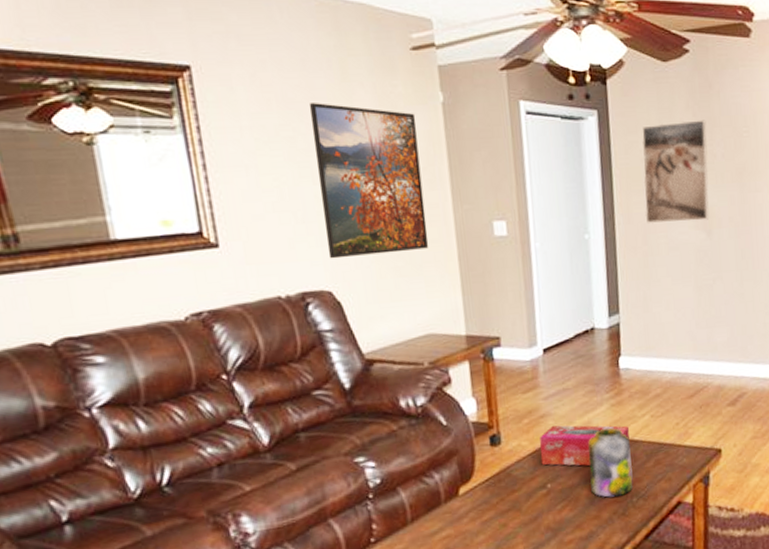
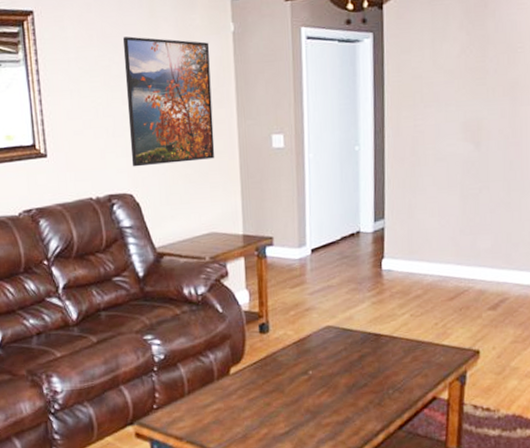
tissue box: present [540,425,630,466] -> none [304,318,389,357]
jar: present [588,428,633,498] -> none [348,324,390,388]
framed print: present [642,120,709,224] -> none [414,37,480,137]

